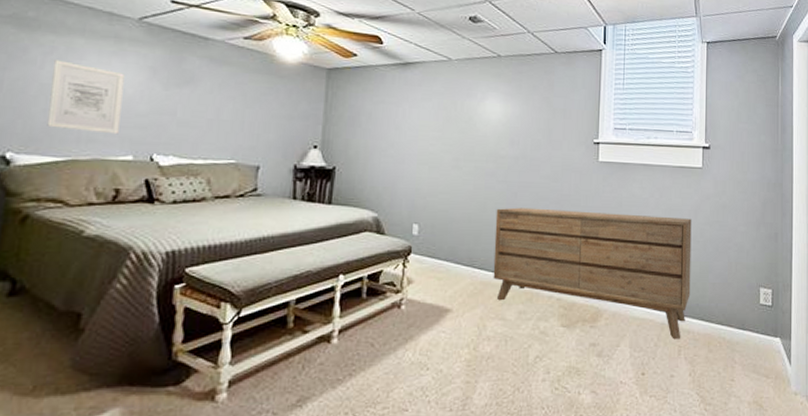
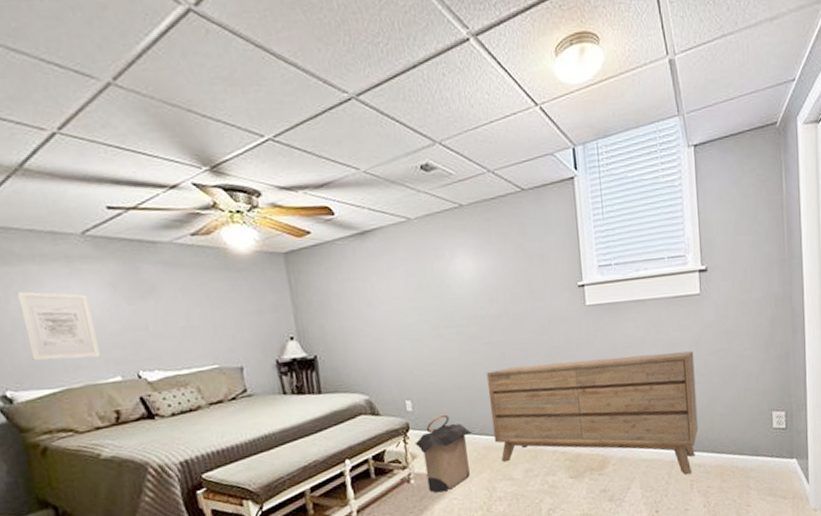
laundry hamper: none [413,243,473,323] -> present [415,414,473,493]

